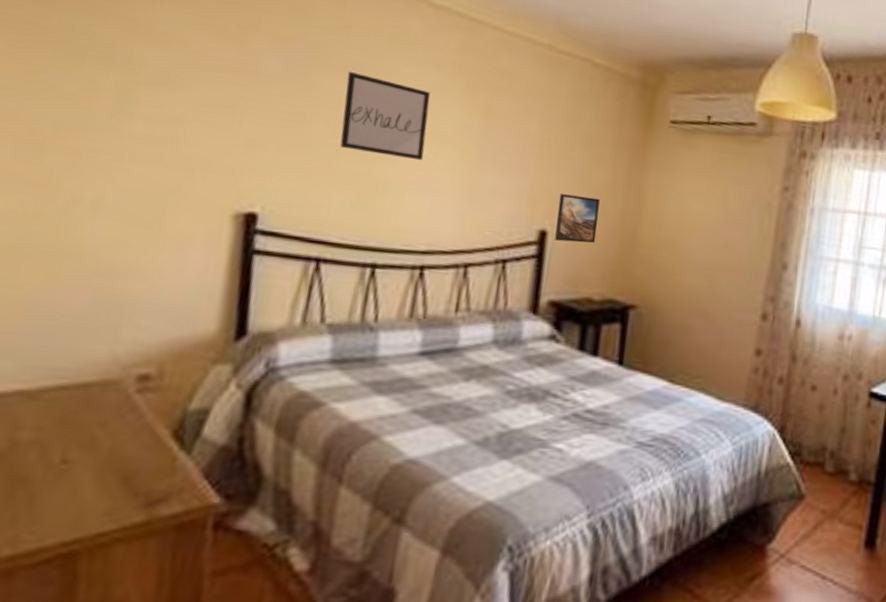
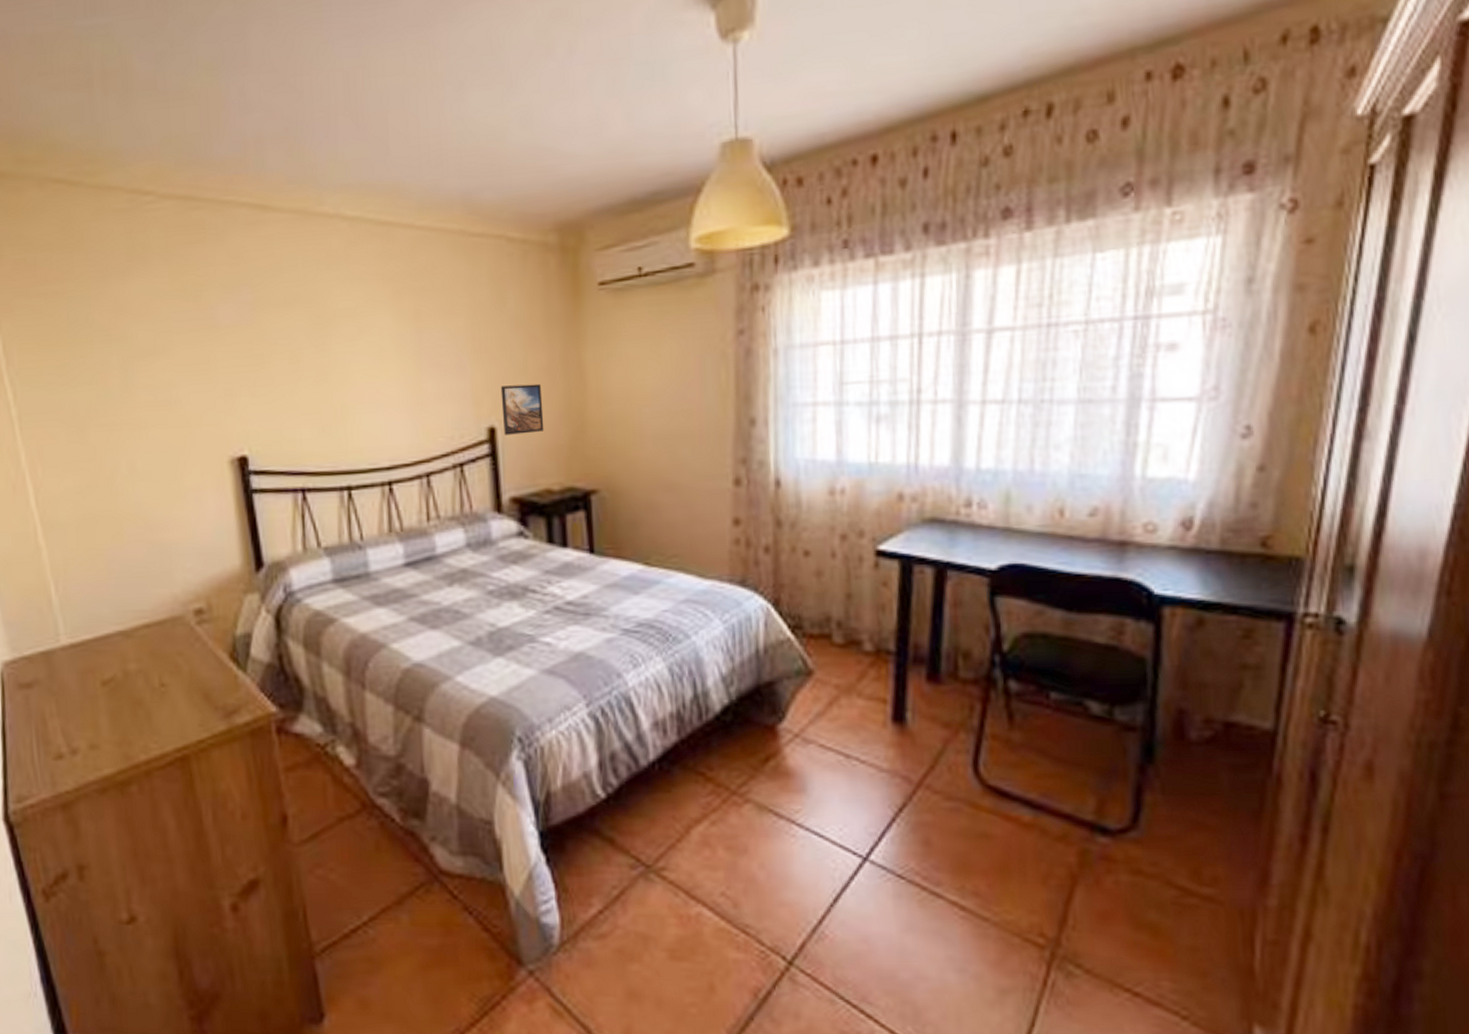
wall art: present [340,71,430,161] -> none [289,304,370,382]

